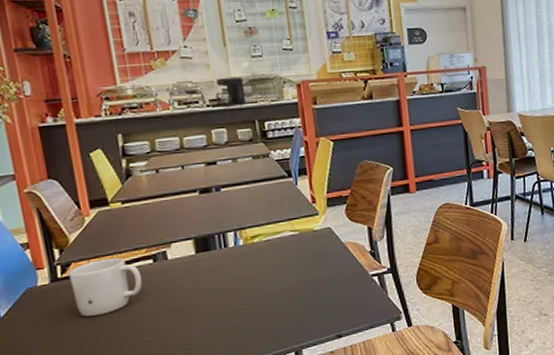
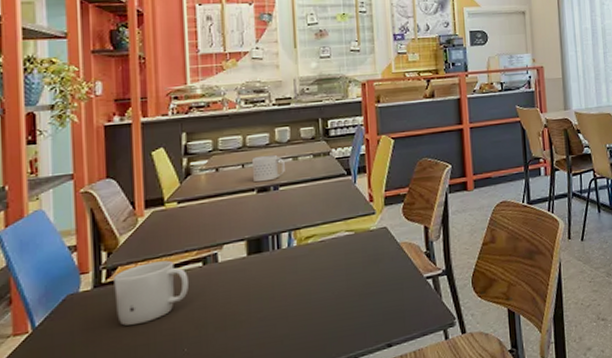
mug: none [190,156,226,184] -> present [251,154,285,183]
coffee maker: present [215,76,246,107] -> none [281,76,311,106]

